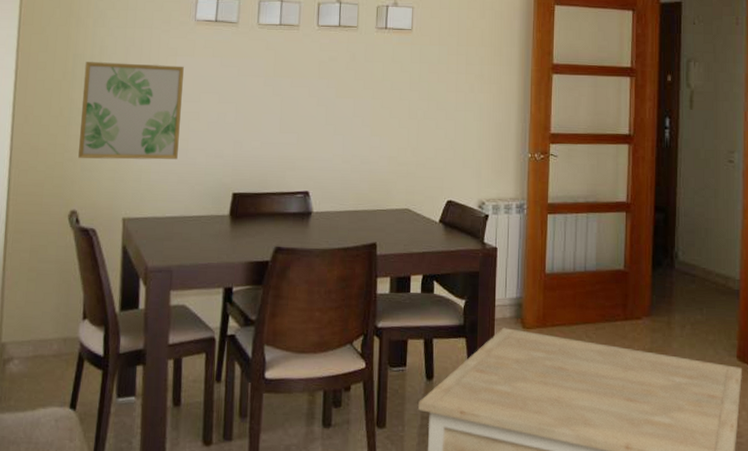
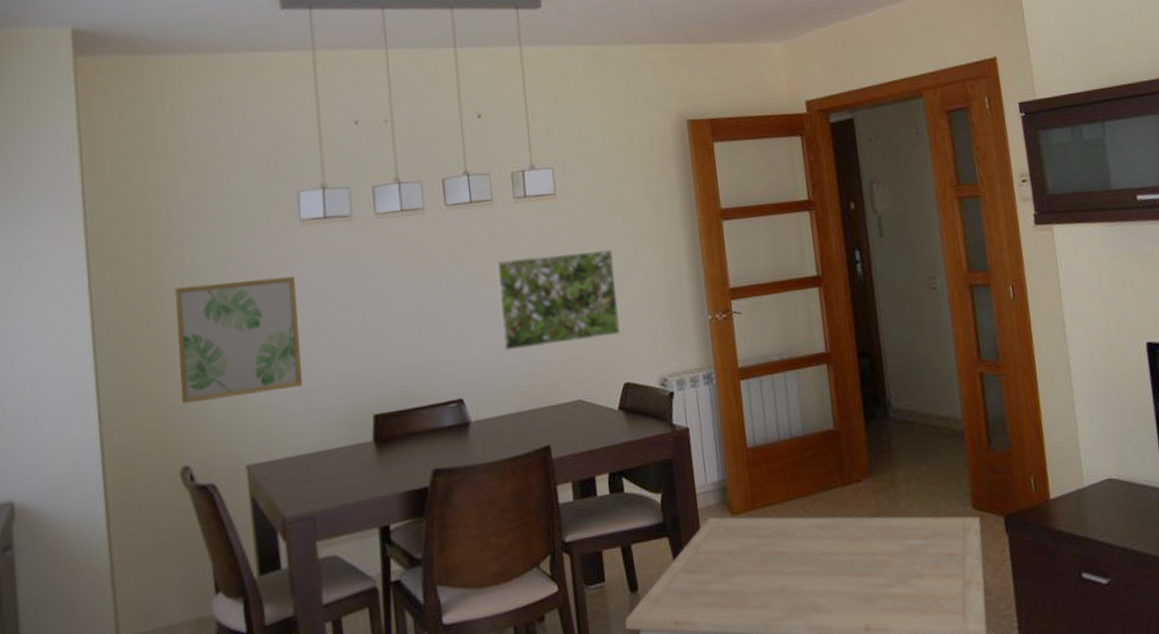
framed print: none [349,80,454,159] -> present [495,248,622,351]

